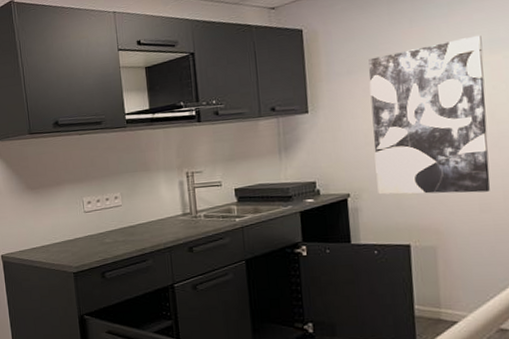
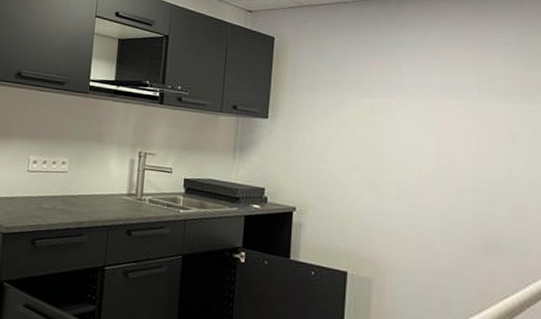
wall art: present [368,35,491,195] -> none [323,78,437,233]

